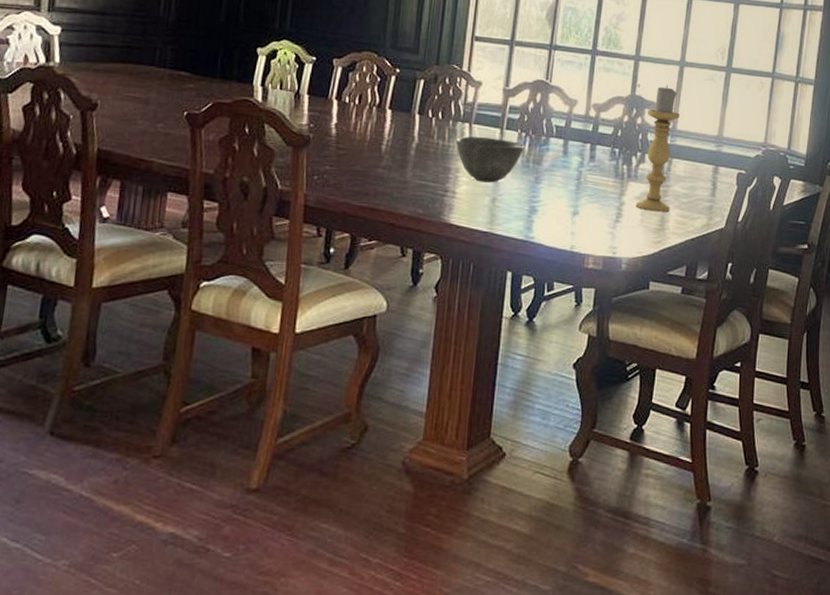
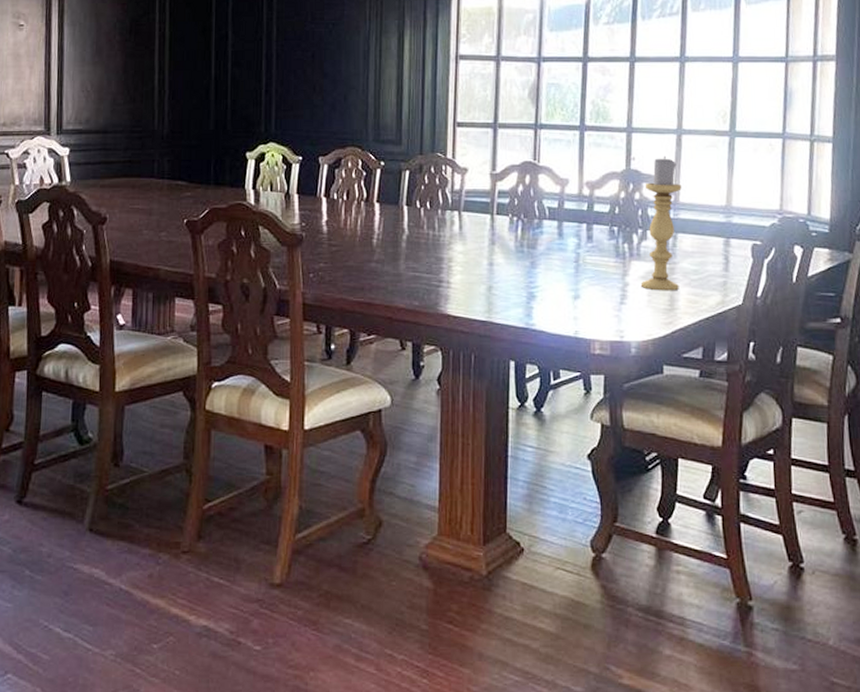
bowl: present [455,136,525,183] -> none [445,225,517,270]

